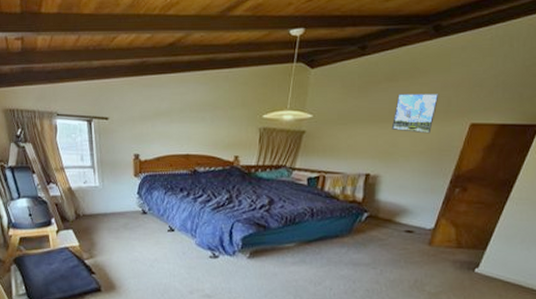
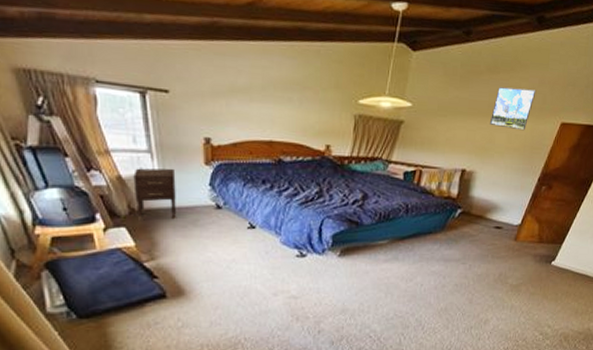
nightstand: none [80,180,112,224] -> present [133,168,177,221]

